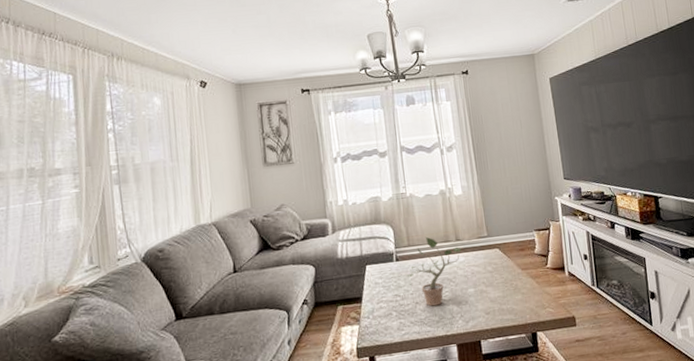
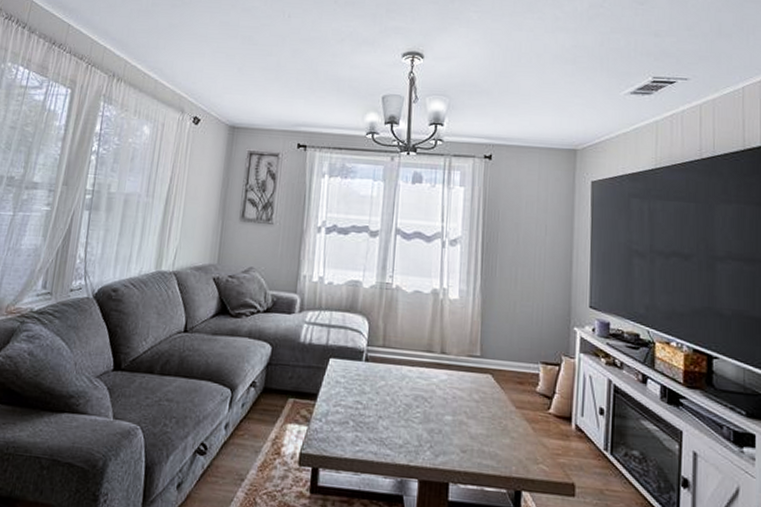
potted plant: present [405,237,462,307] -> none [373,341,446,427]

